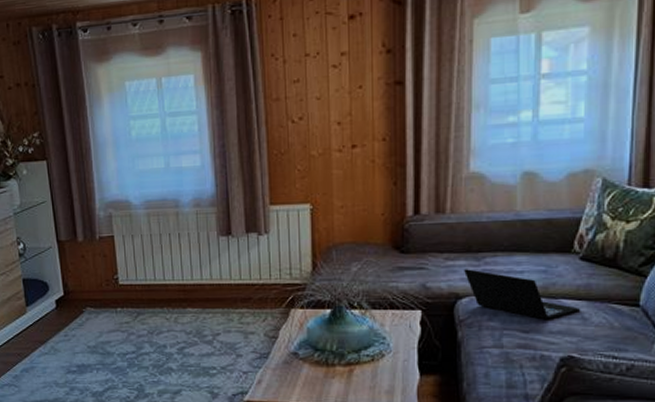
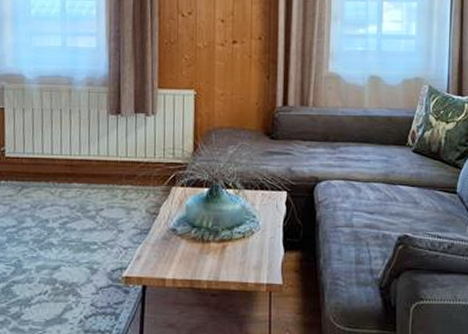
laptop: present [464,269,581,320] -> none [323,156,414,203]

